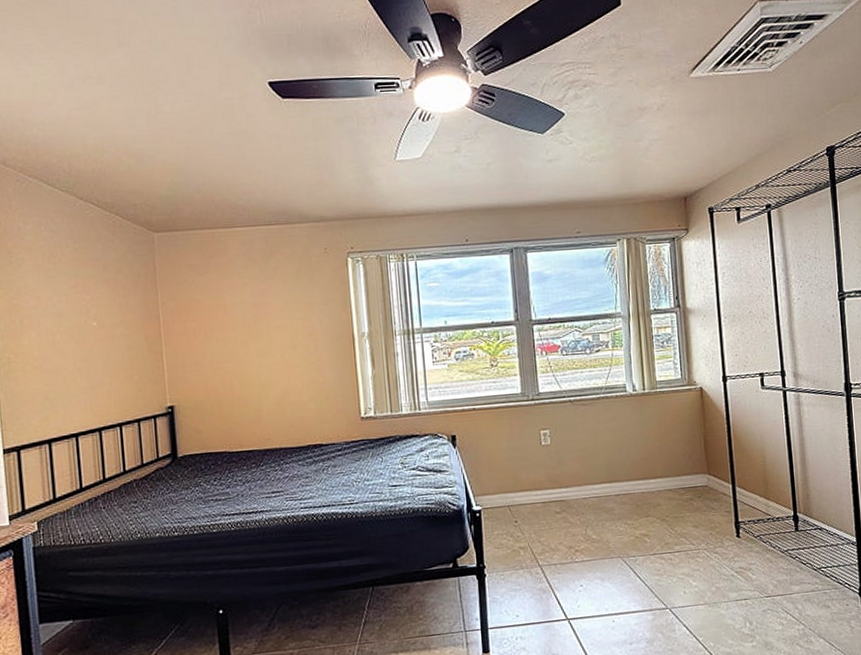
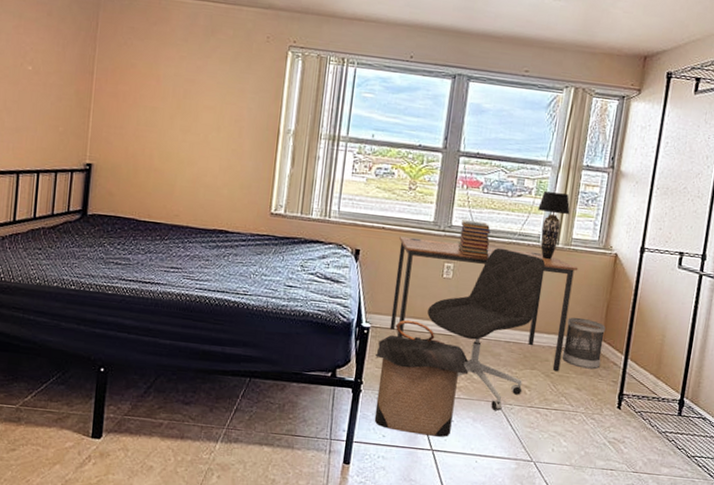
desk: none [492,401,673,514] -> present [389,236,578,372]
laundry hamper: none [492,493,587,608] -> present [374,320,469,438]
office chair: none [534,404,642,565] -> present [427,248,546,411]
book stack: none [548,383,581,420] -> present [457,220,491,258]
table lamp: none [617,340,649,407] -> present [538,191,570,260]
wastebasket: none [669,456,710,505] -> present [562,317,606,370]

